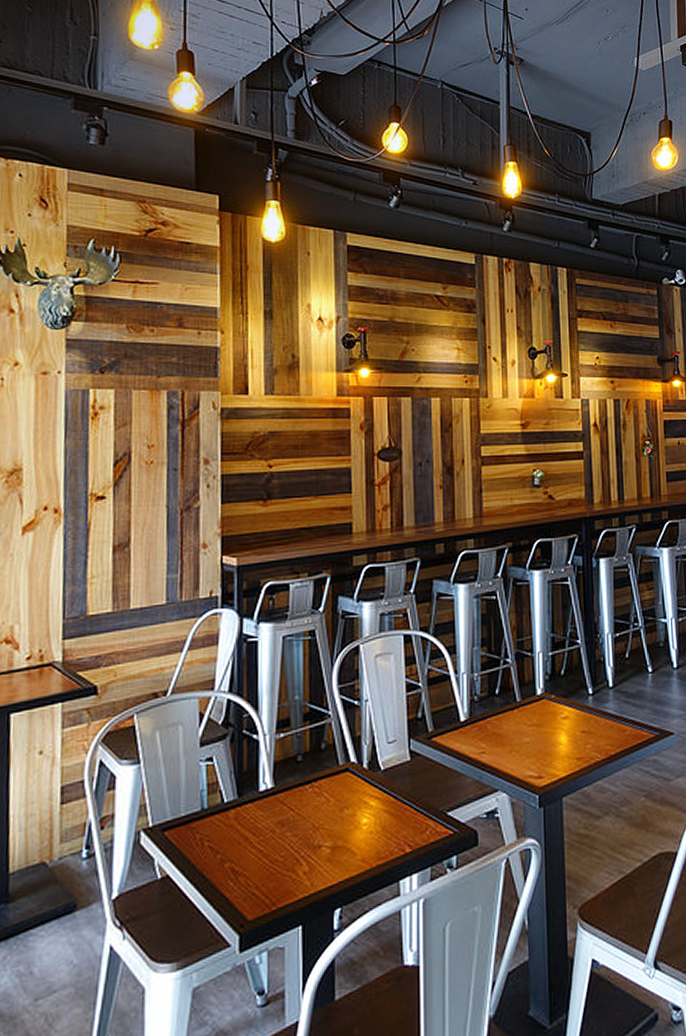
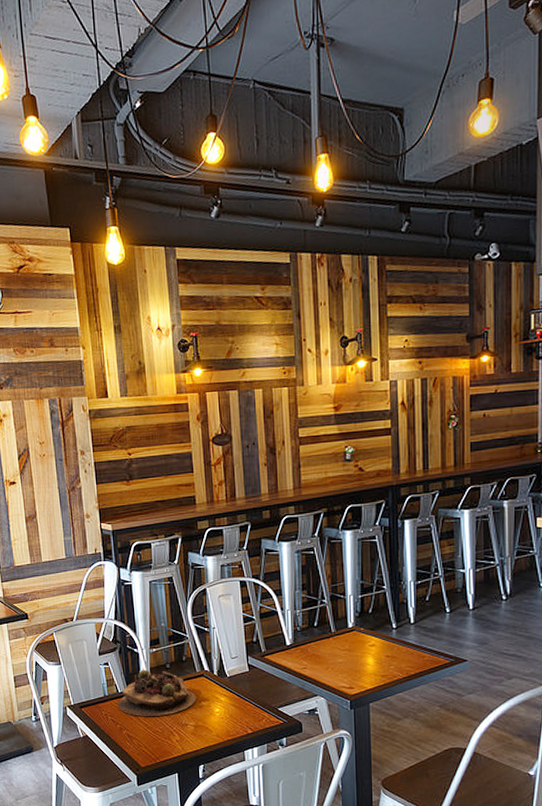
succulent plant: none [220,765,336,839] -> present [117,669,196,716]

